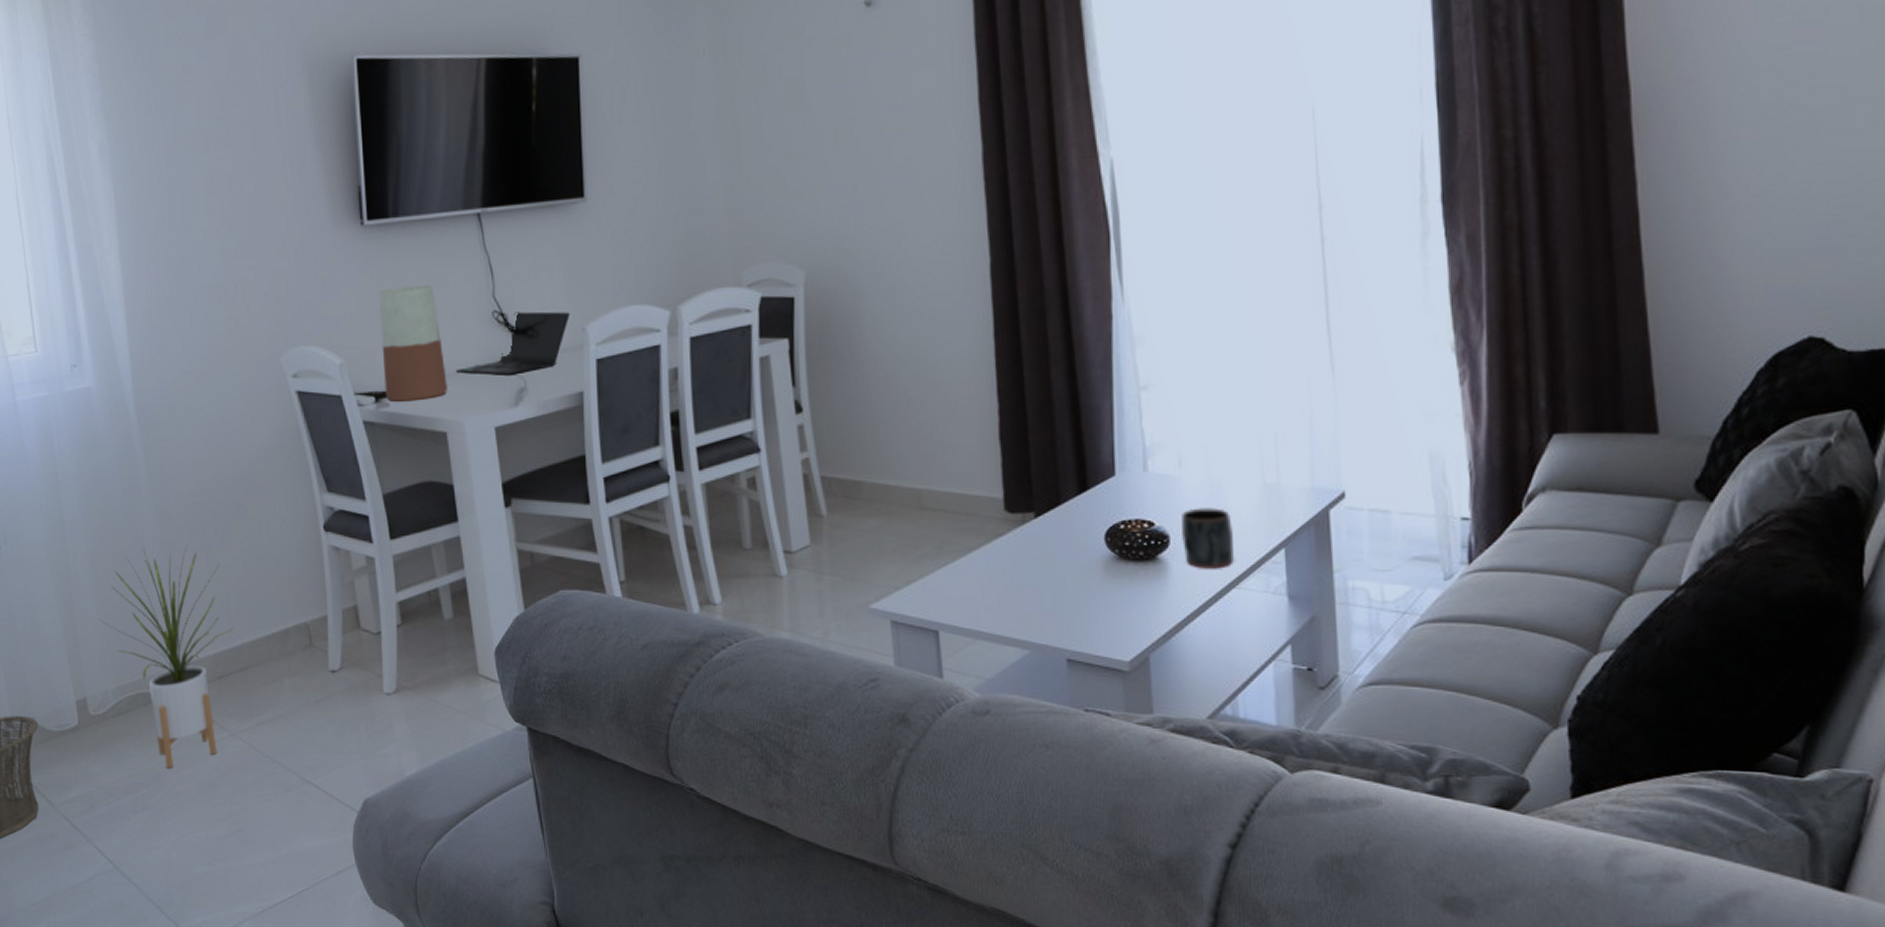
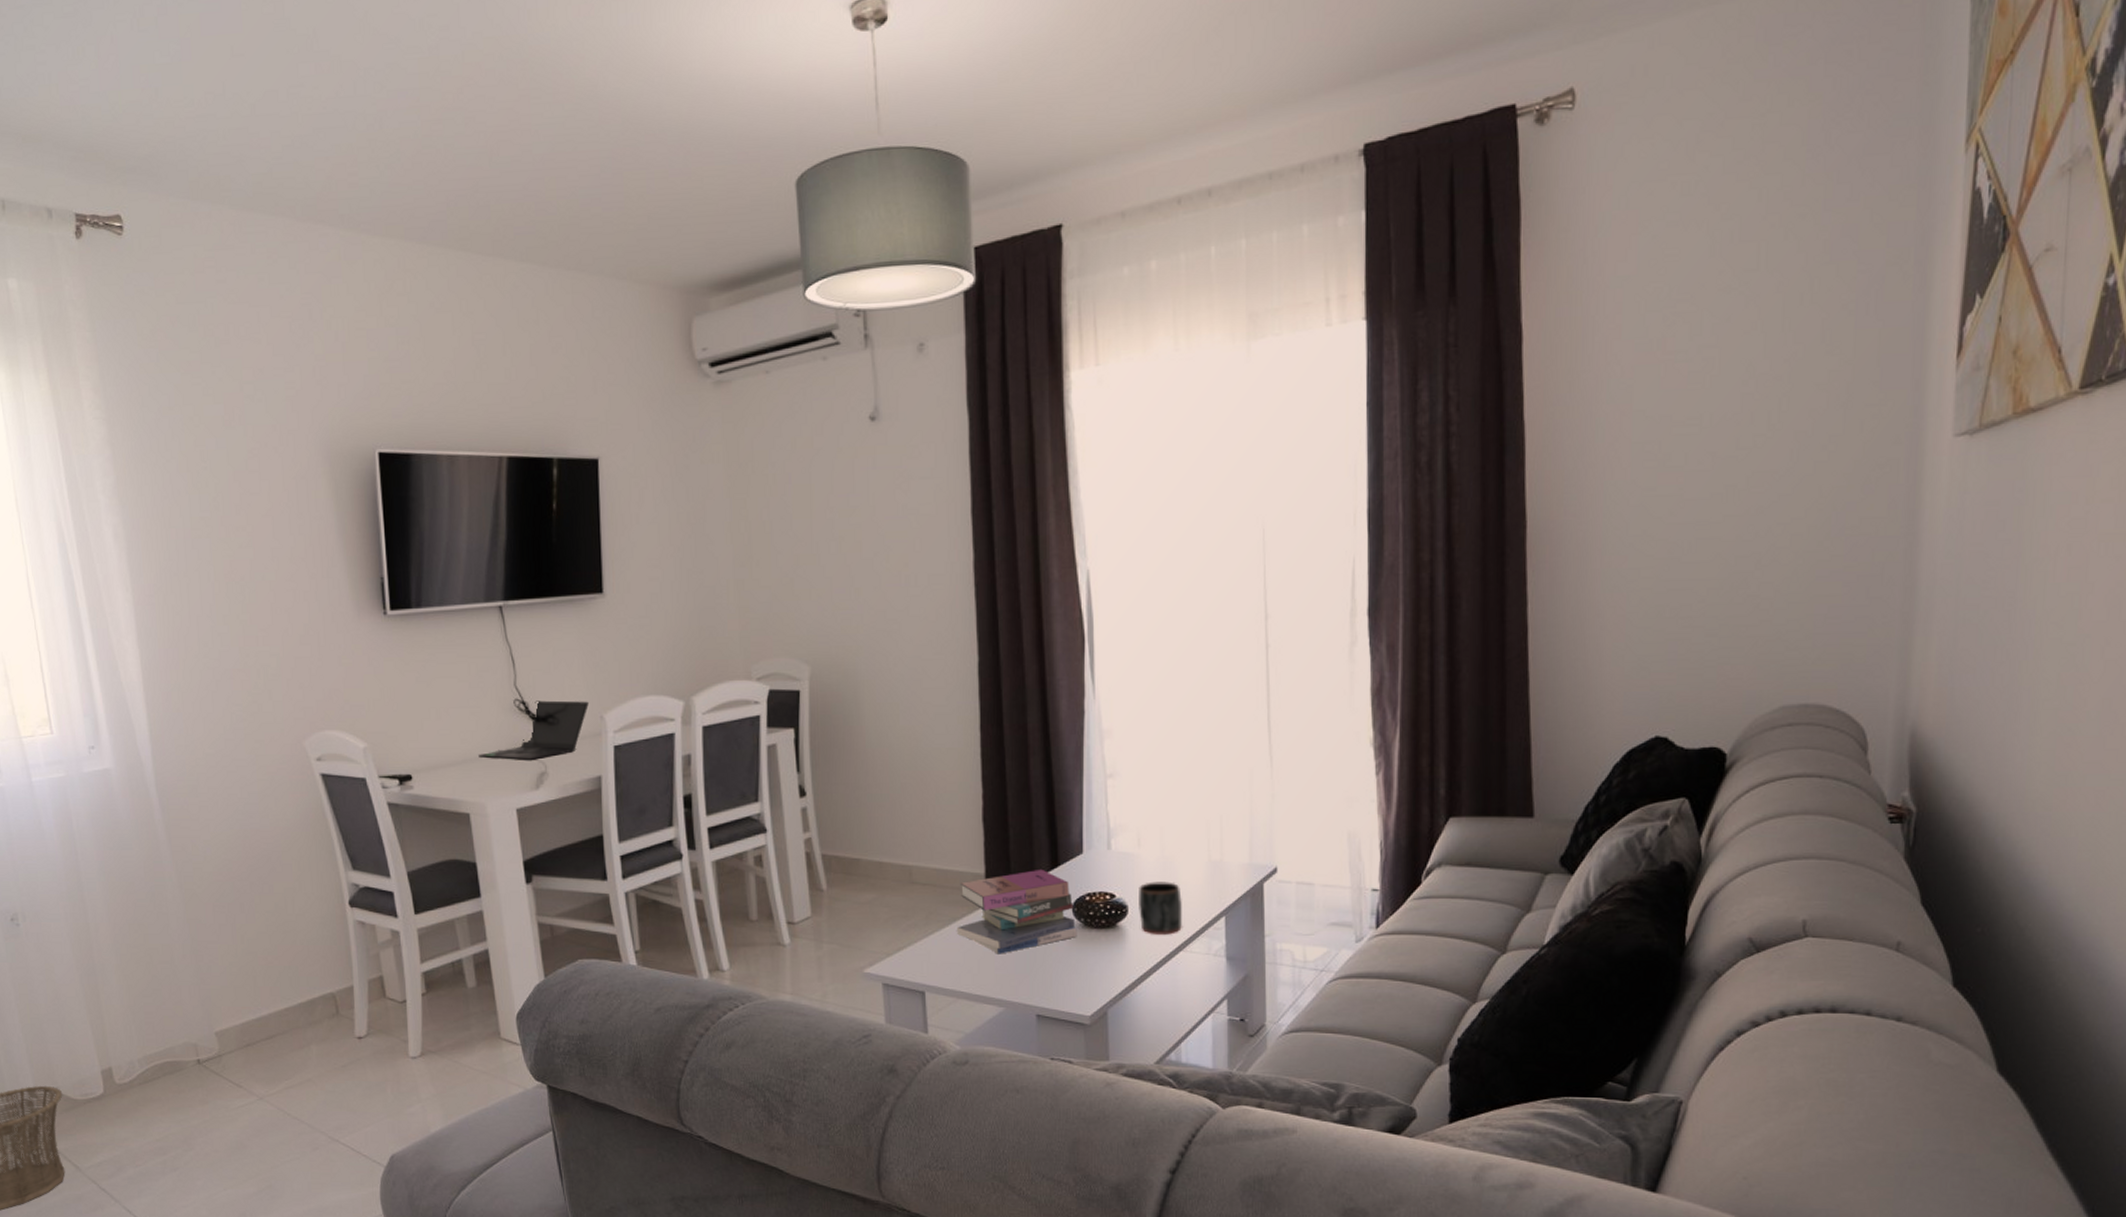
house plant: present [99,544,234,768] -> none [123,920,261,1132]
vase: present [378,285,447,401] -> none [401,674,470,784]
books: none [973,494,1111,590] -> present [957,870,1077,954]

